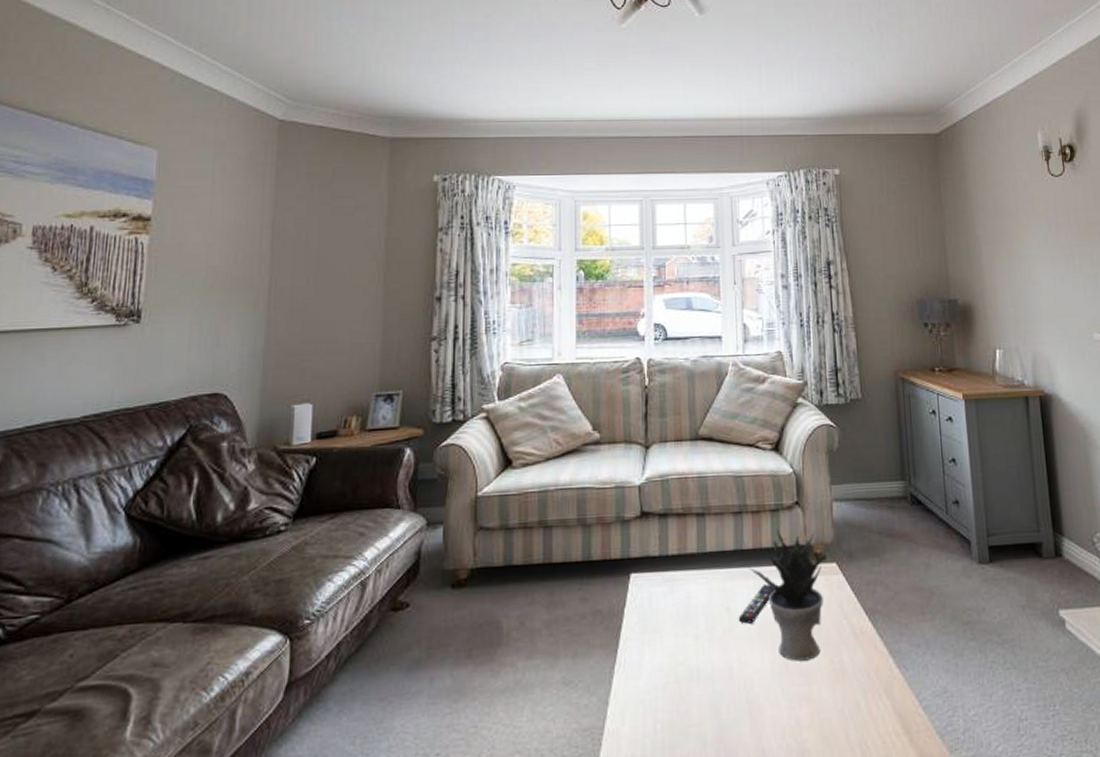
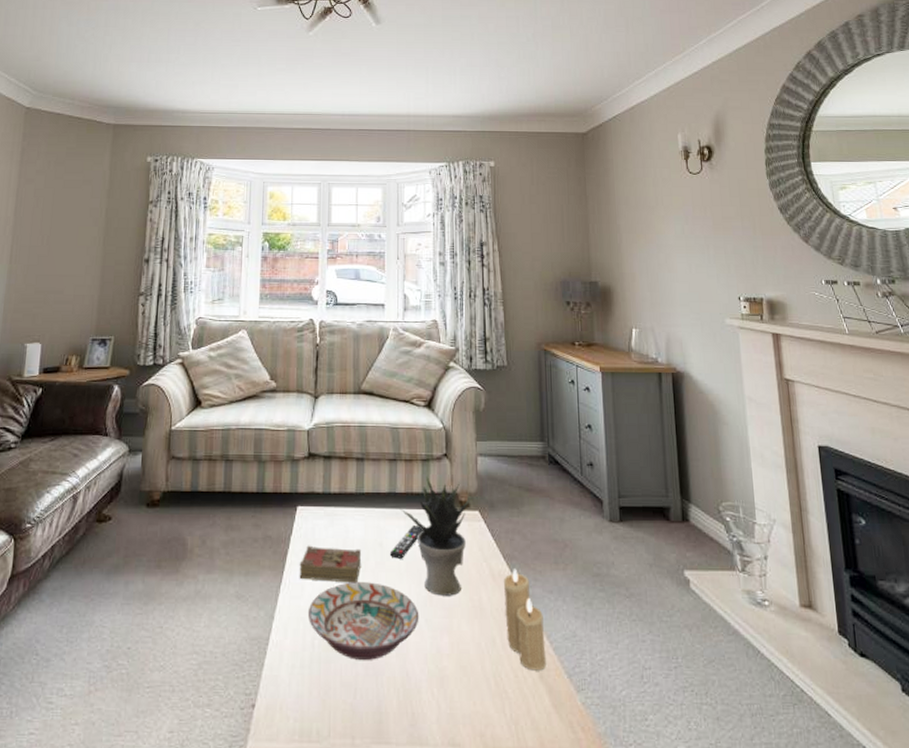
book: none [635,616,707,657] -> present [299,545,362,583]
decorative bowl: none [649,652,775,742] -> present [309,582,419,660]
candle: none [865,624,916,734] -> present [503,569,546,671]

